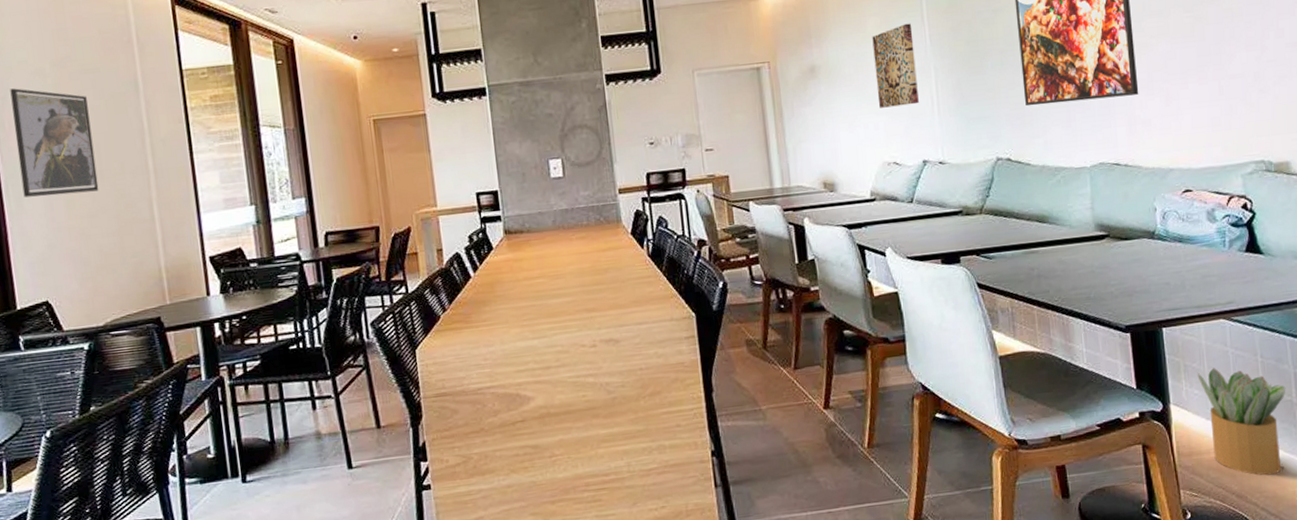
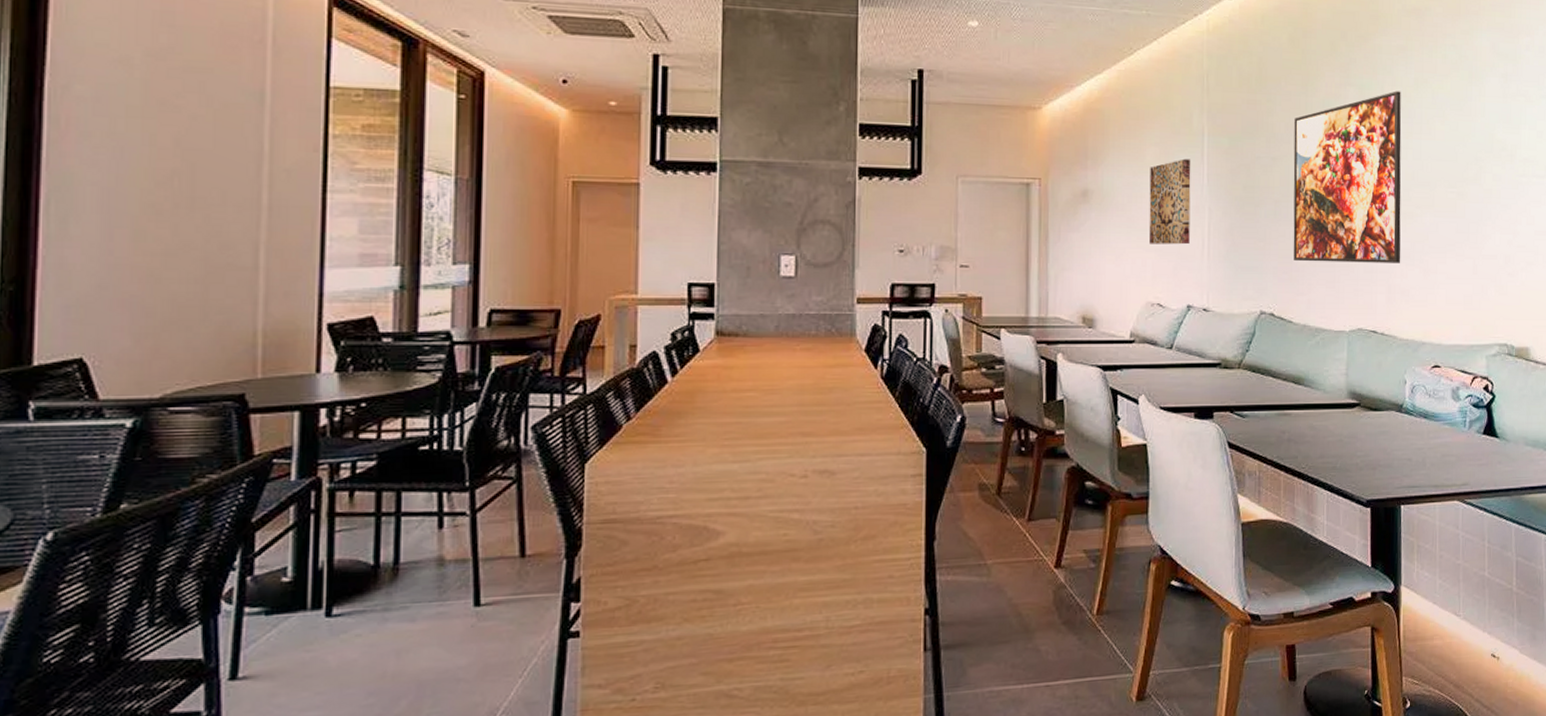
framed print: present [10,88,99,198] -> none [71,76,188,223]
potted plant: present [1197,368,1286,475] -> none [1429,550,1508,665]

